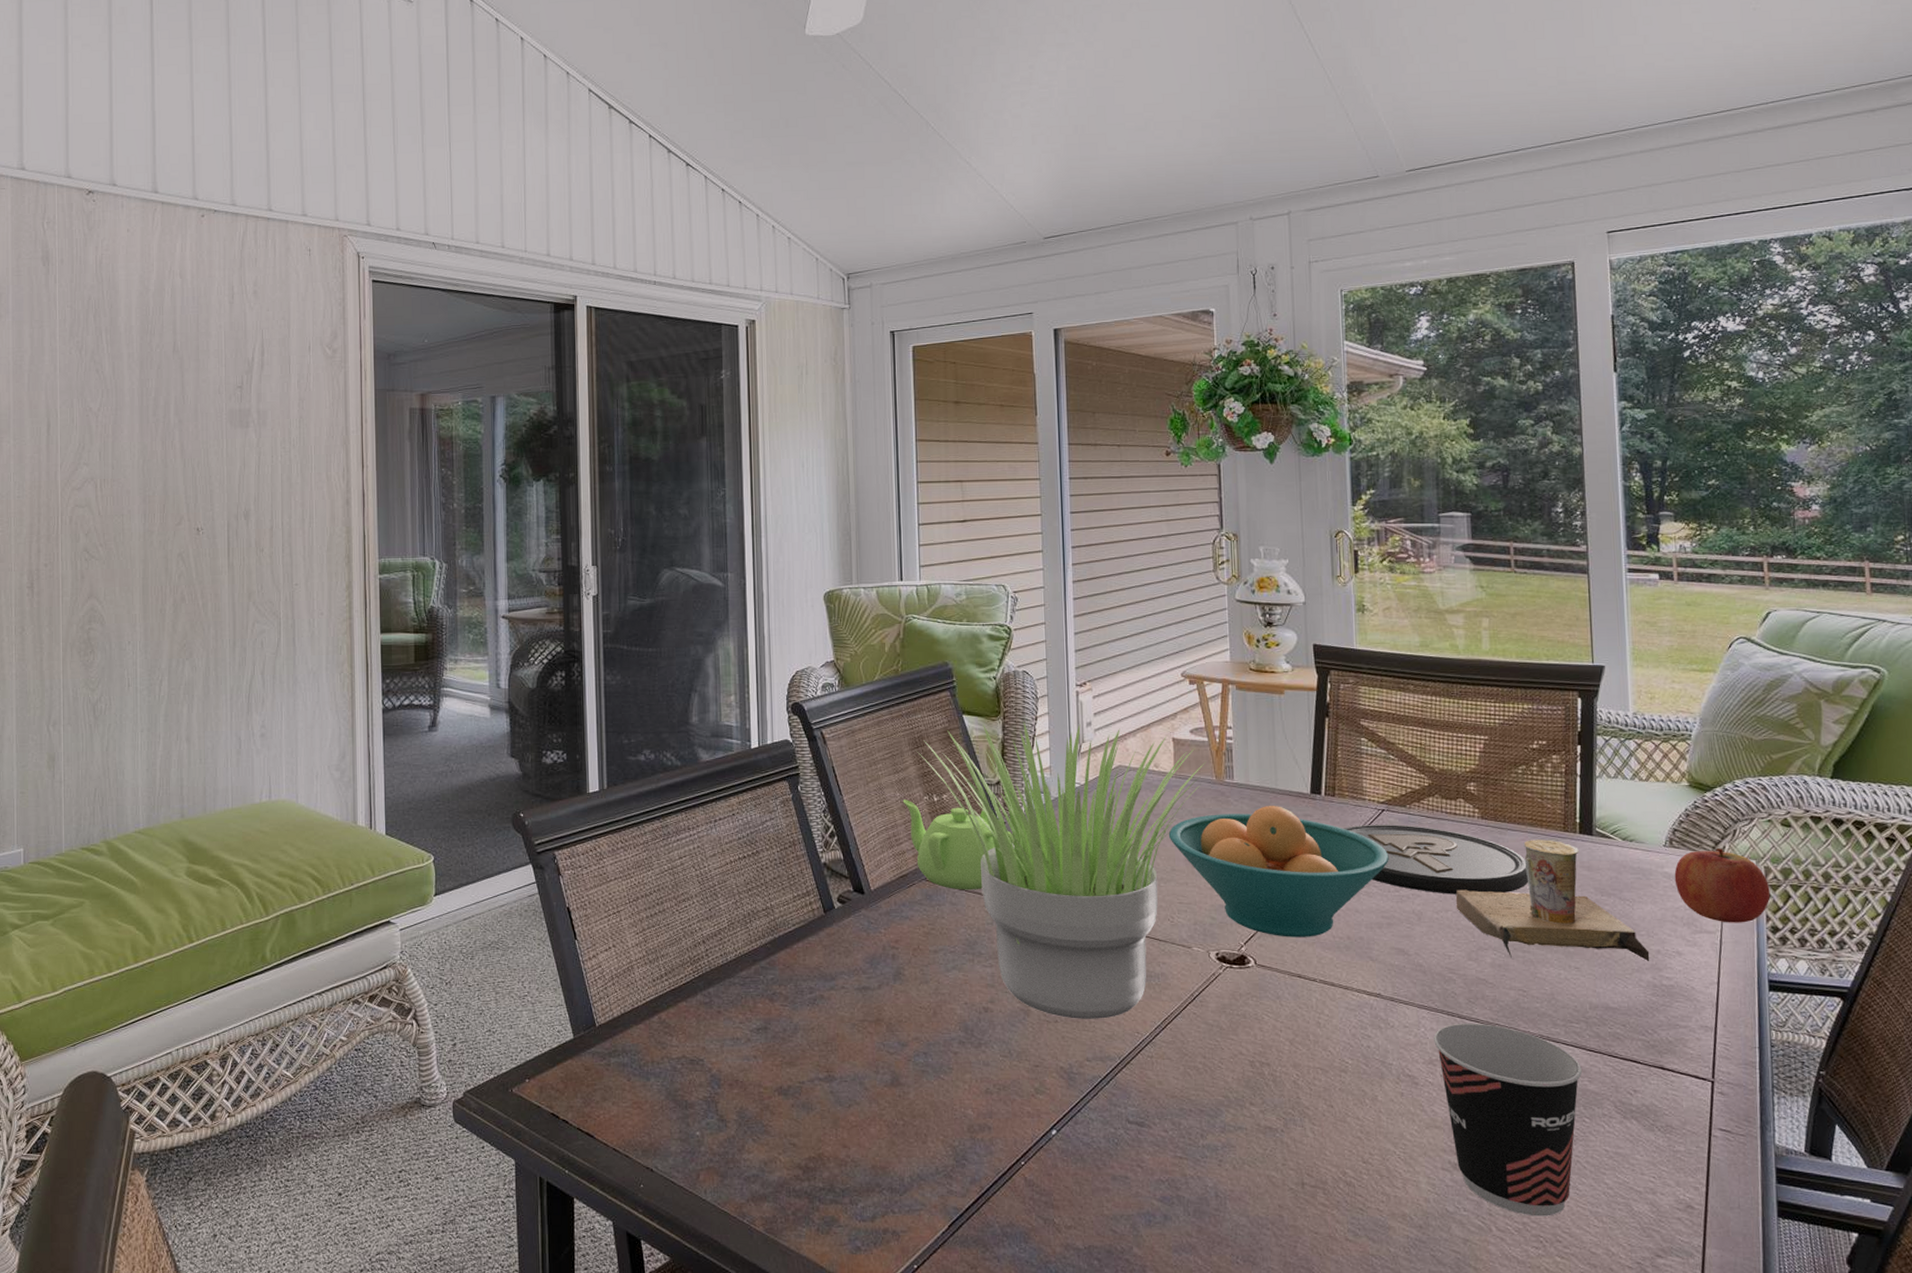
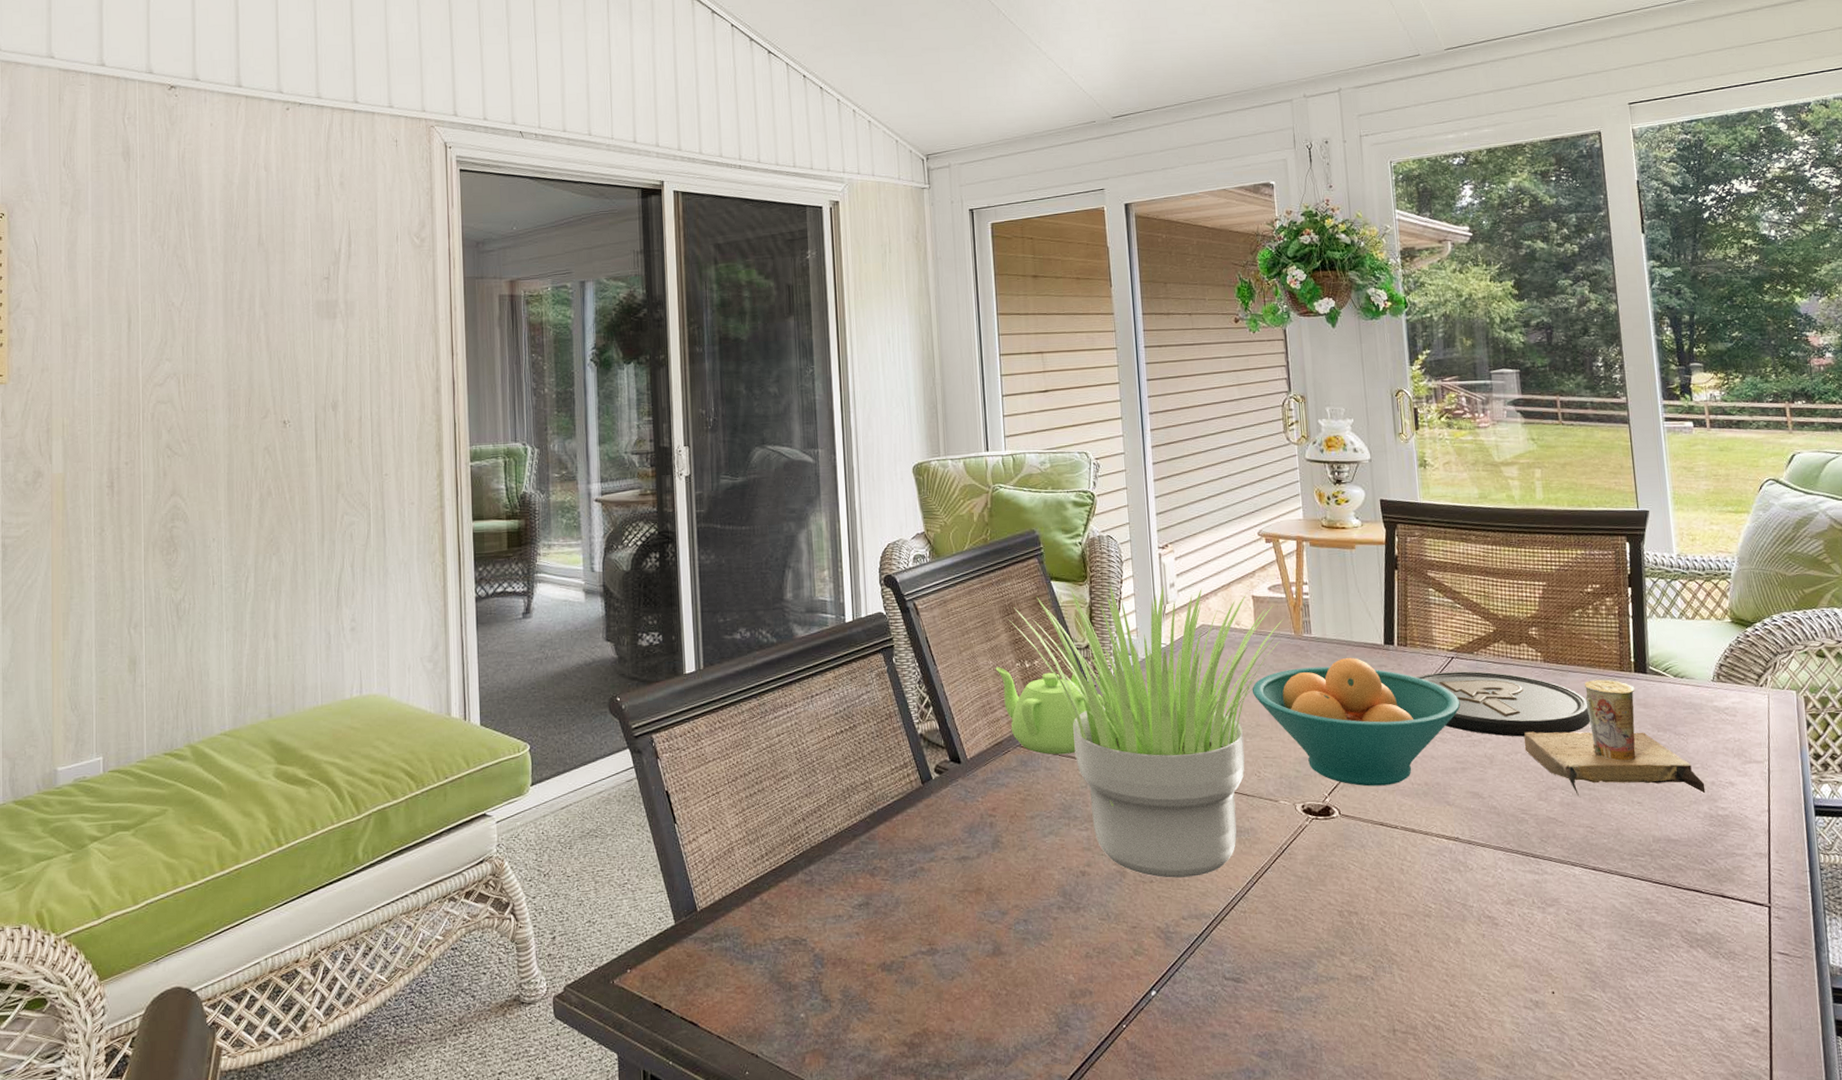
cup: present [1434,1023,1582,1216] -> none [1510,861,1650,1049]
fruit: present [1674,848,1771,923] -> none [1723,681,1811,753]

